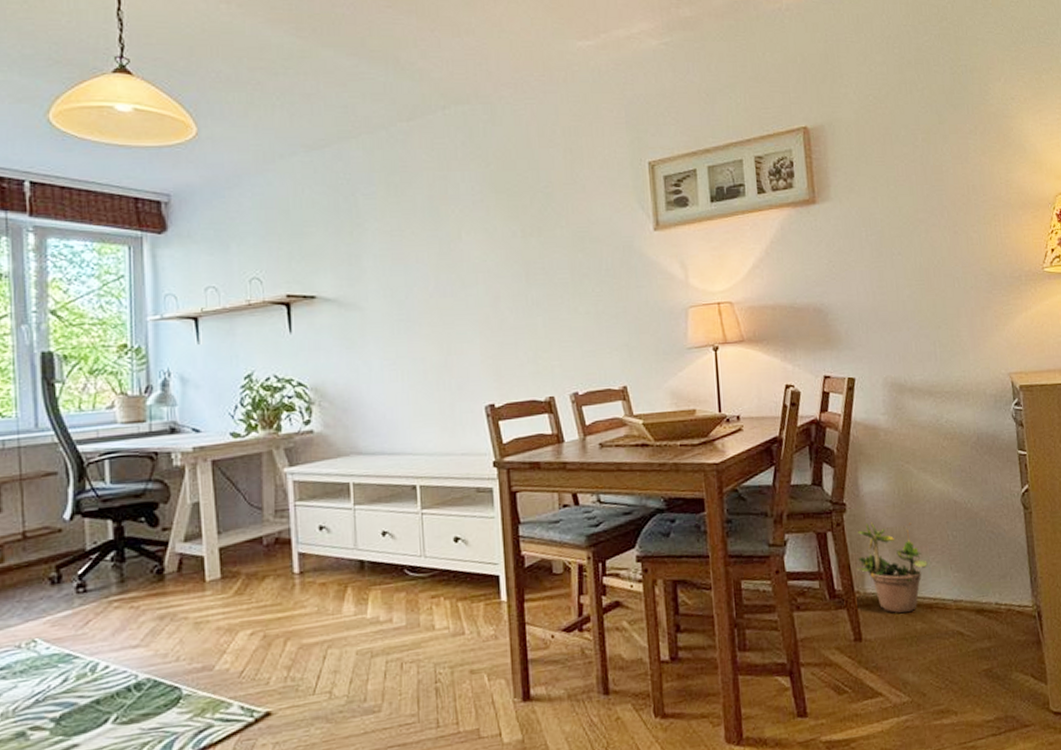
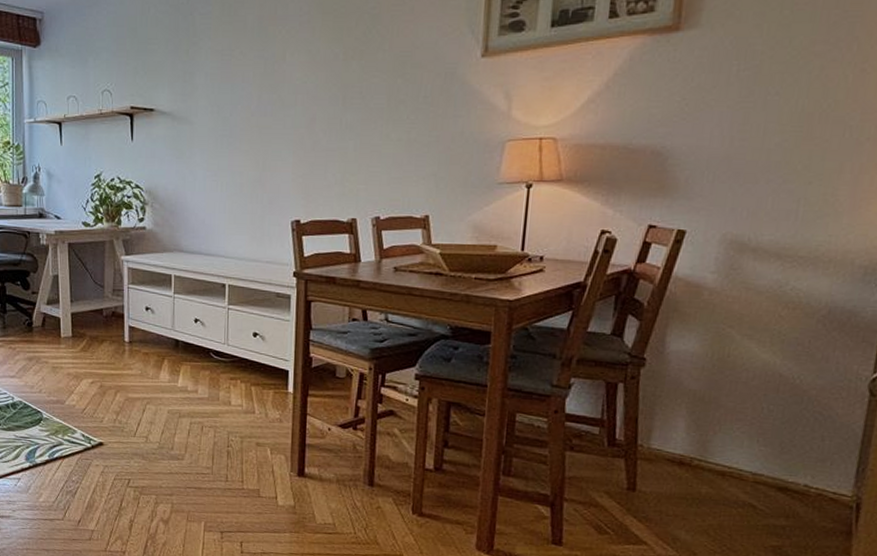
potted plant: present [856,522,928,613] -> none [643,381,730,475]

